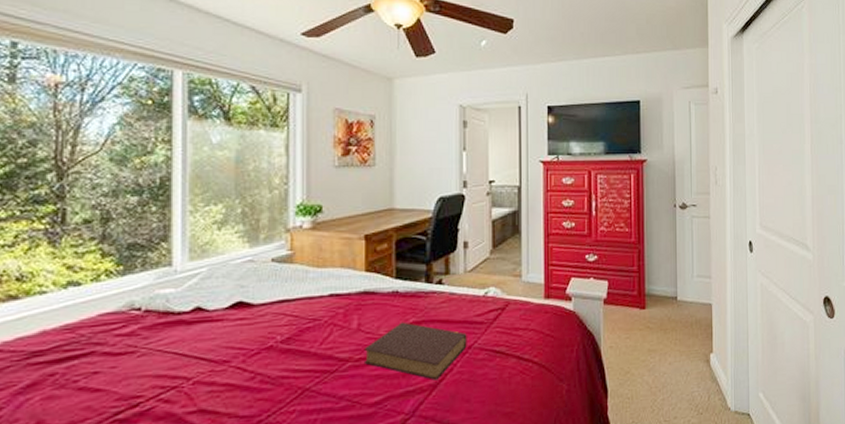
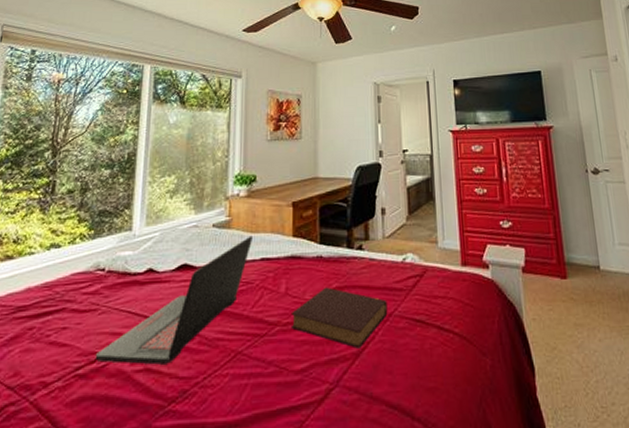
laptop: none [137,270,321,406] -> present [94,235,254,365]

